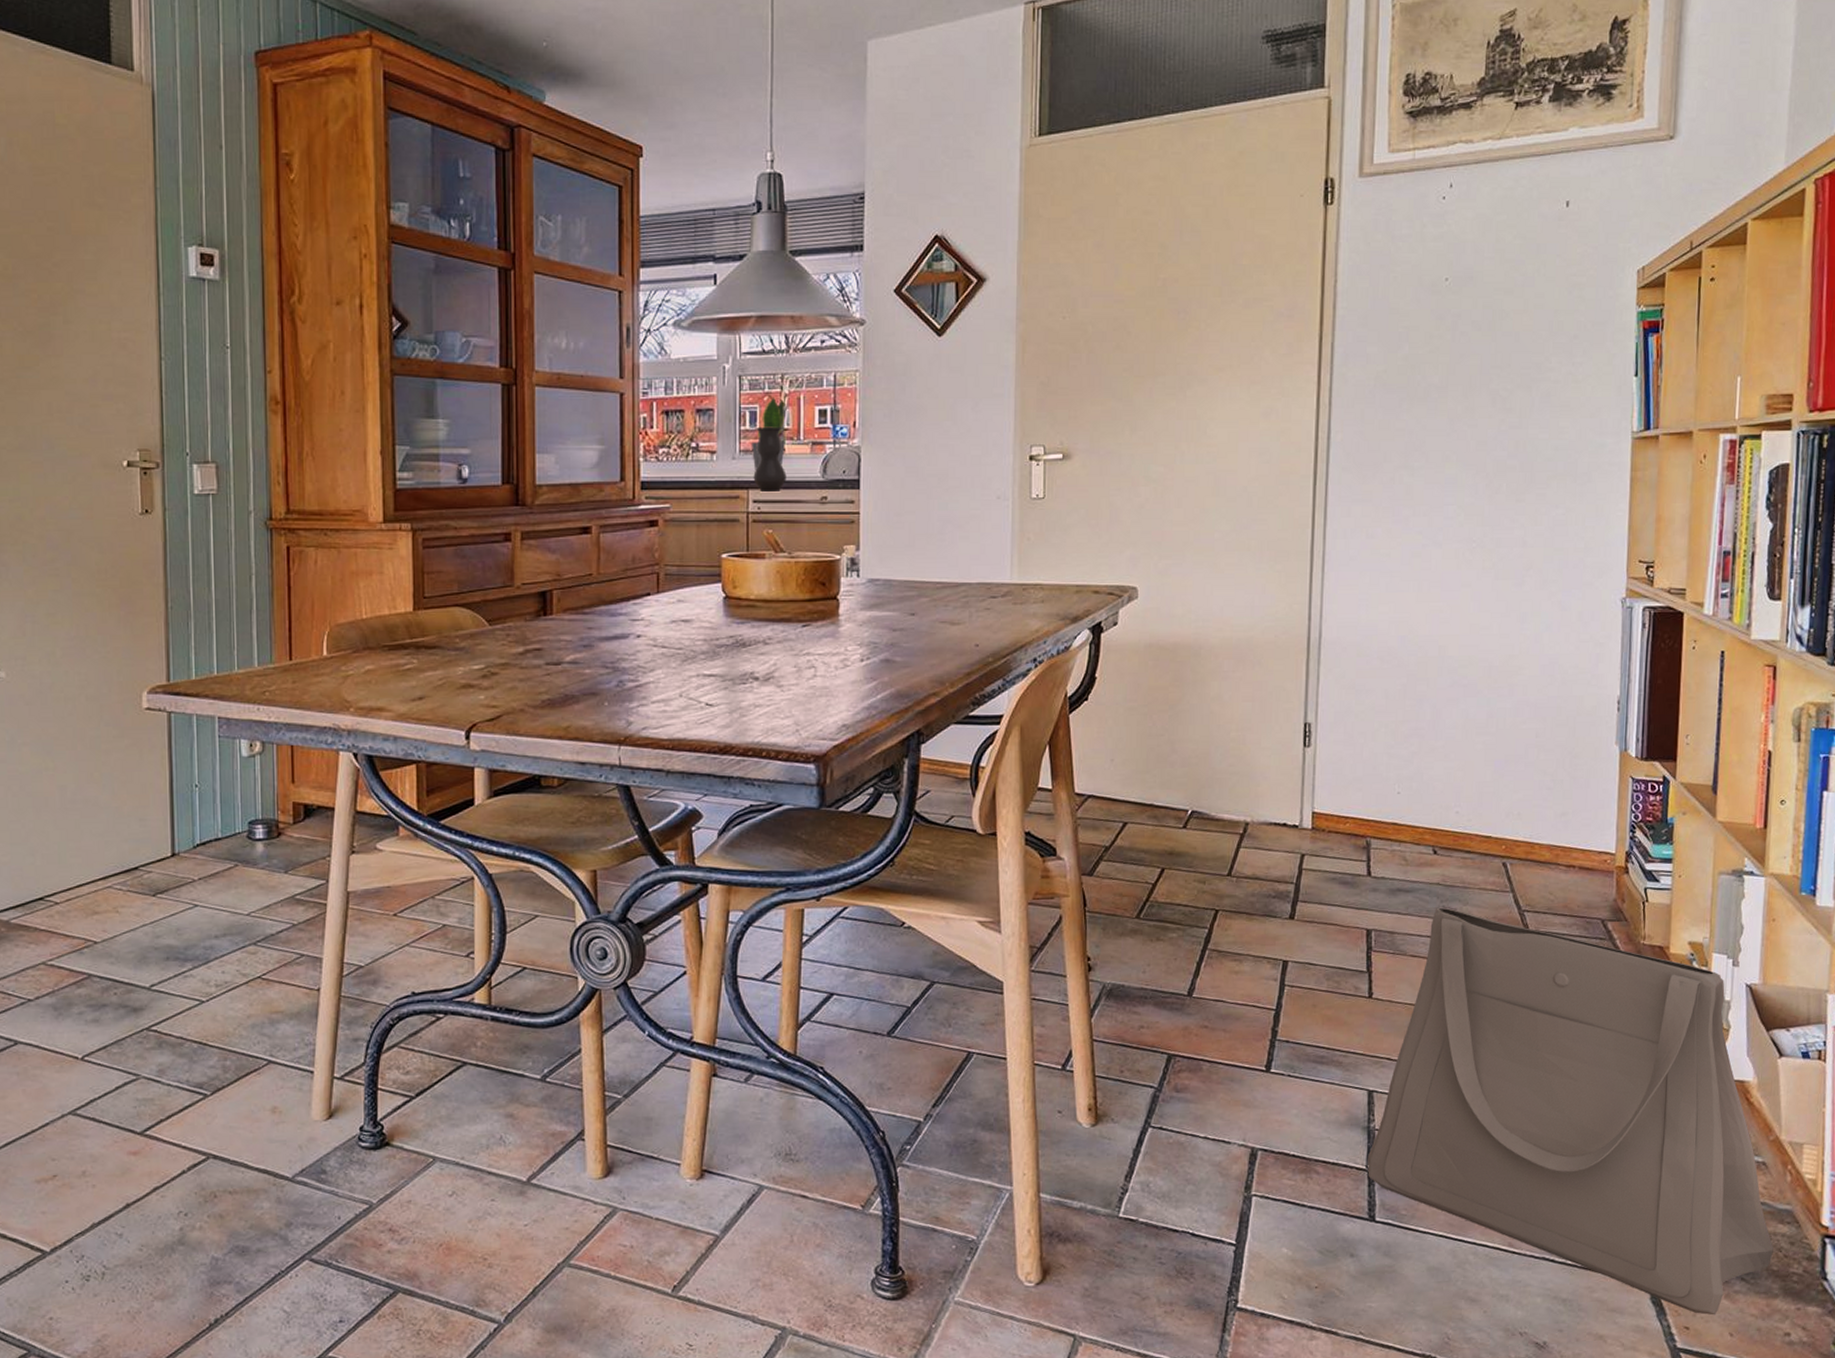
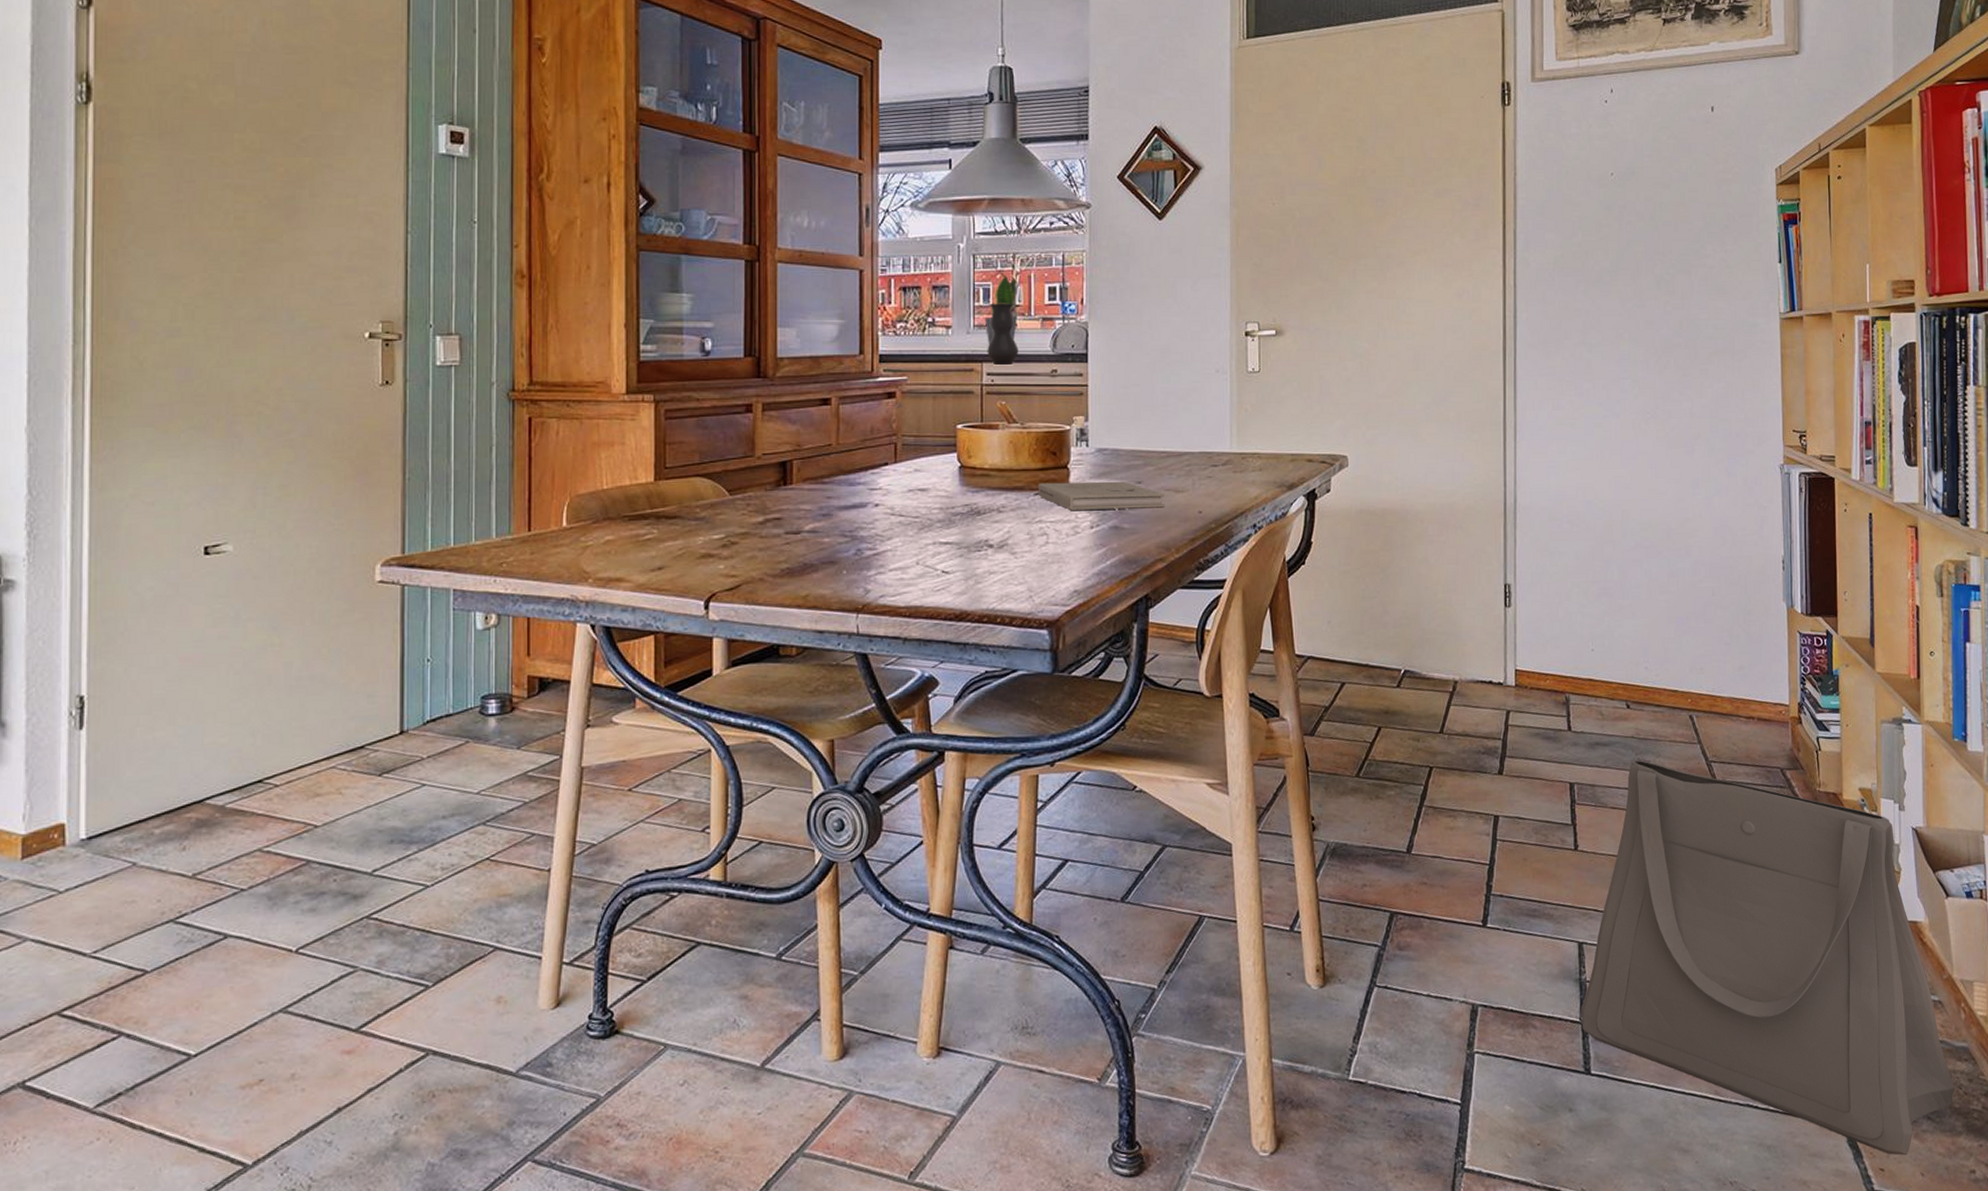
book: none [807,612,939,642] -> present [1039,481,1164,510]

